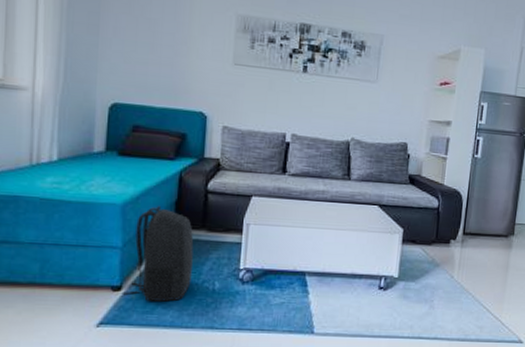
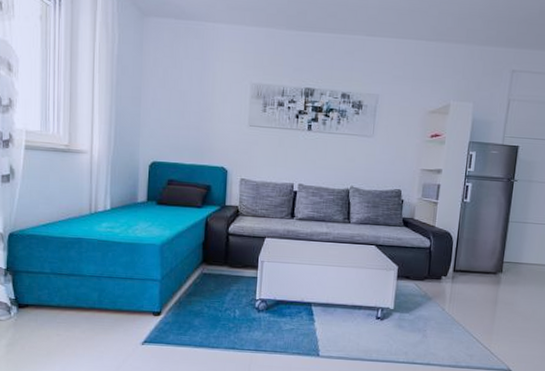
backpack: present [123,206,194,302] -> none [162,246,218,326]

